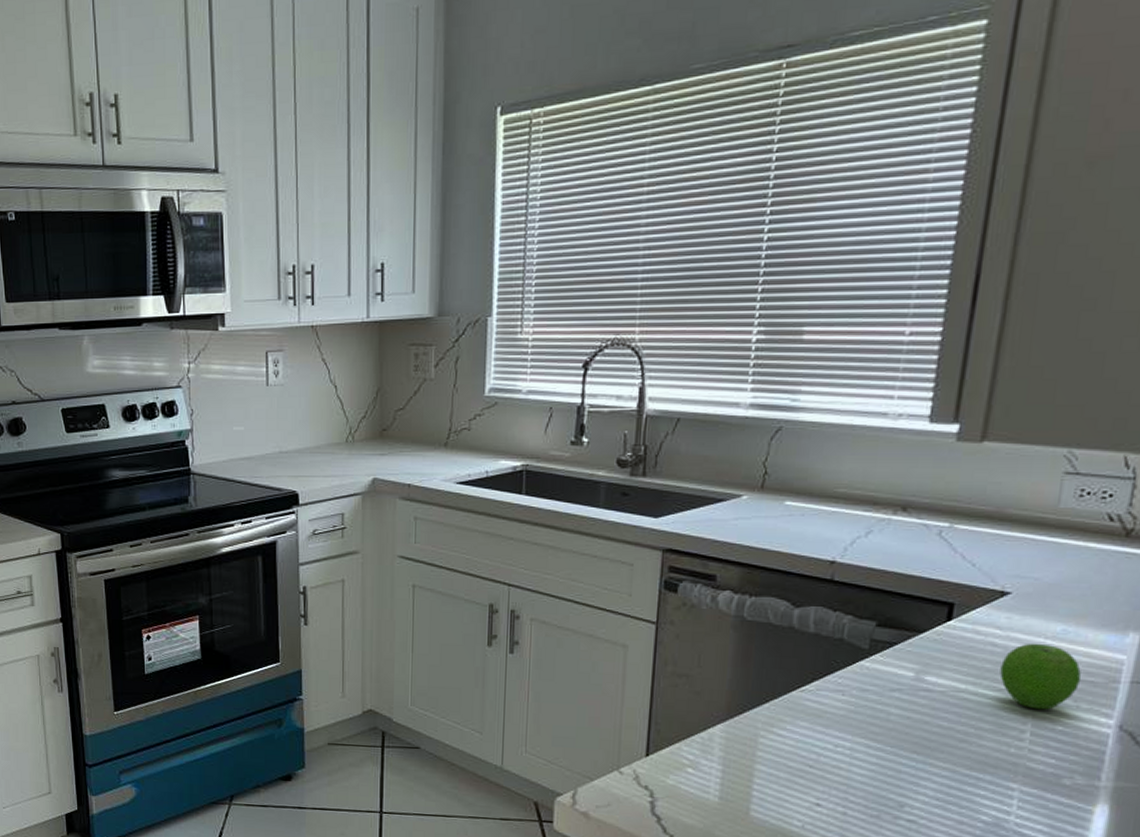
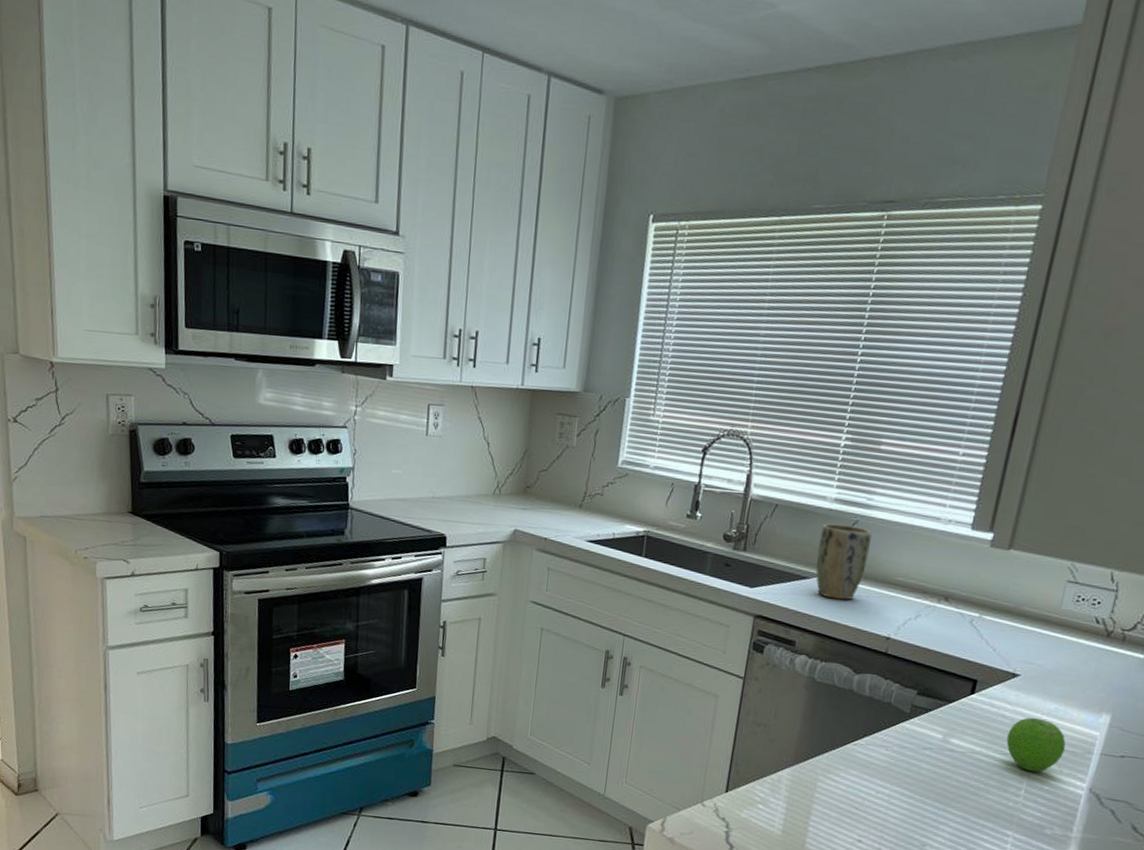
plant pot: none [733,434,801,522] -> present [815,523,872,600]

